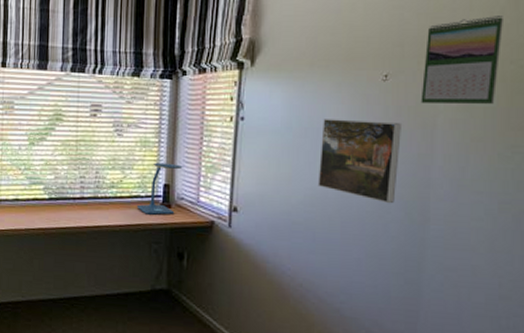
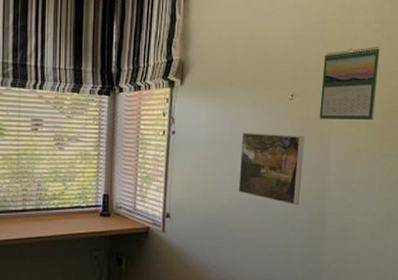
desk lamp: present [136,162,183,215] -> none [77,174,121,223]

